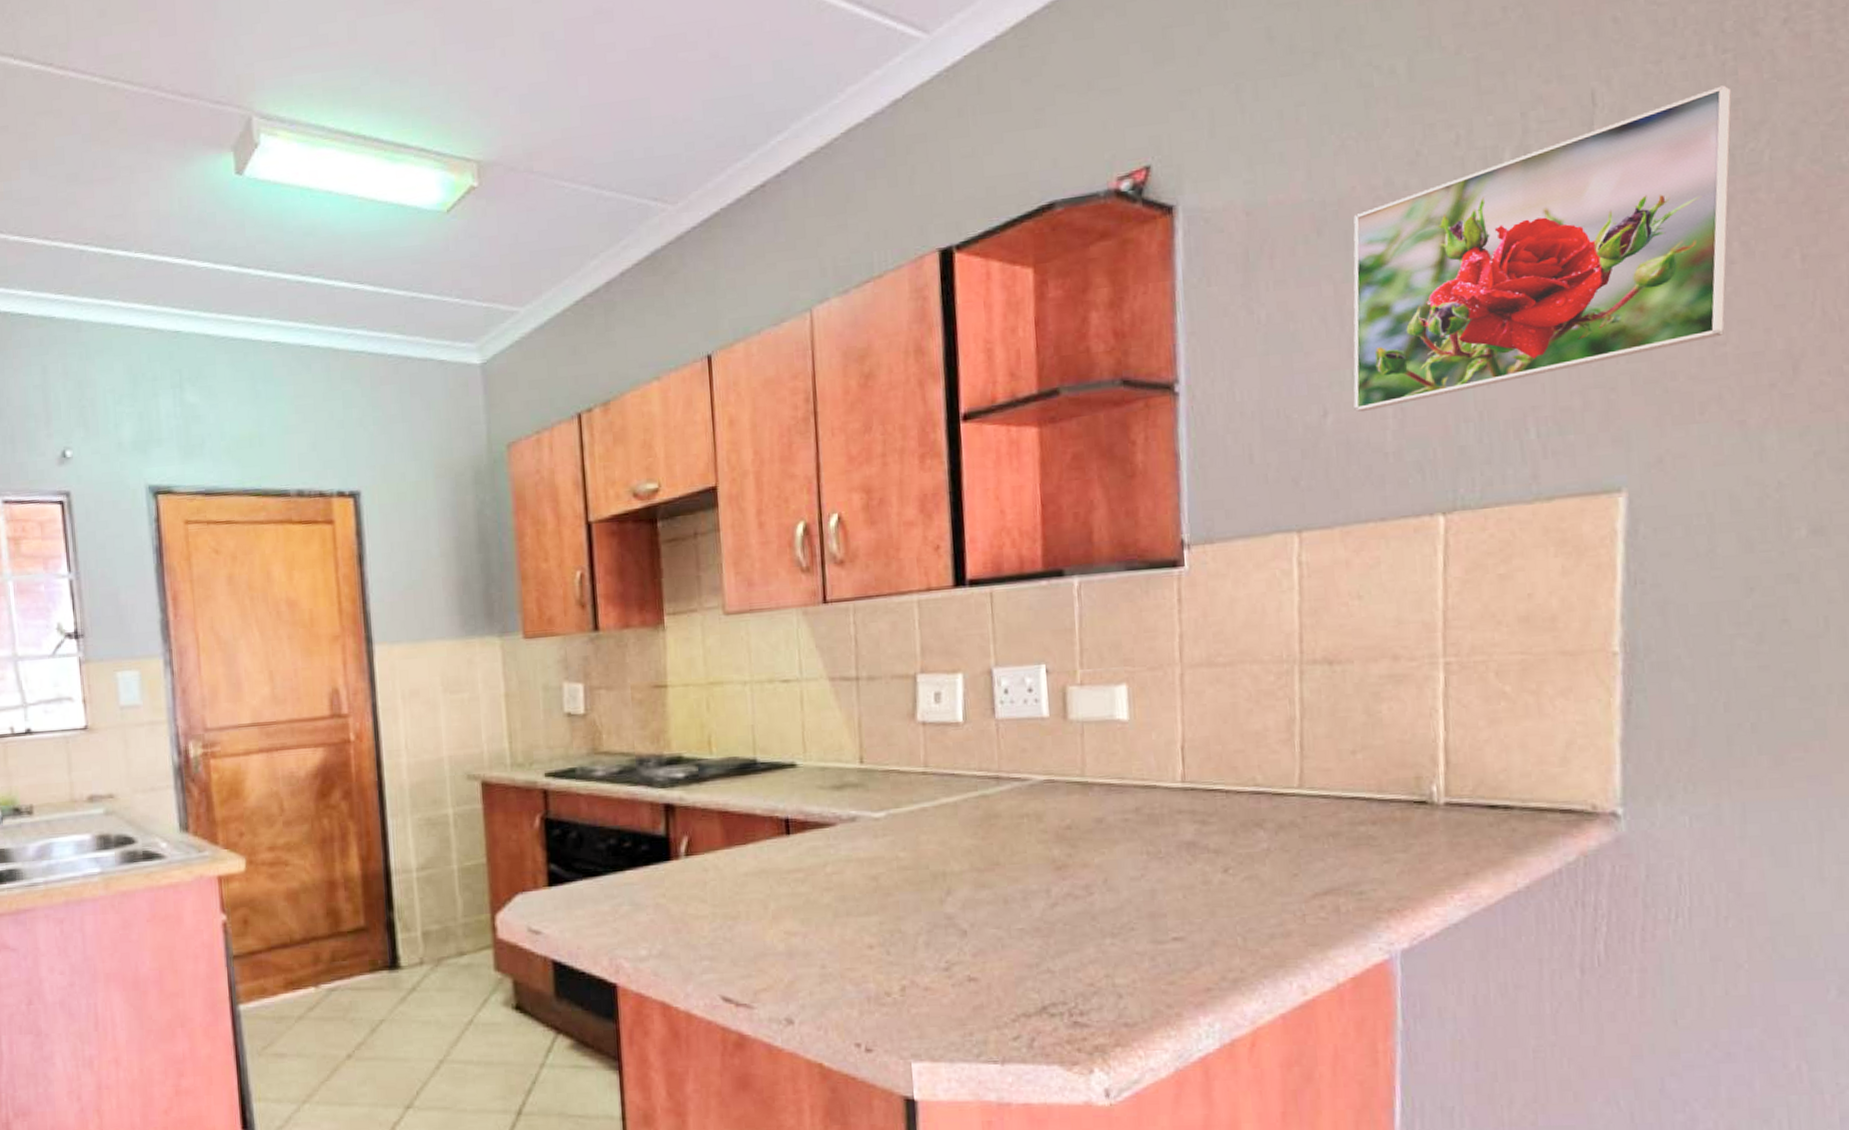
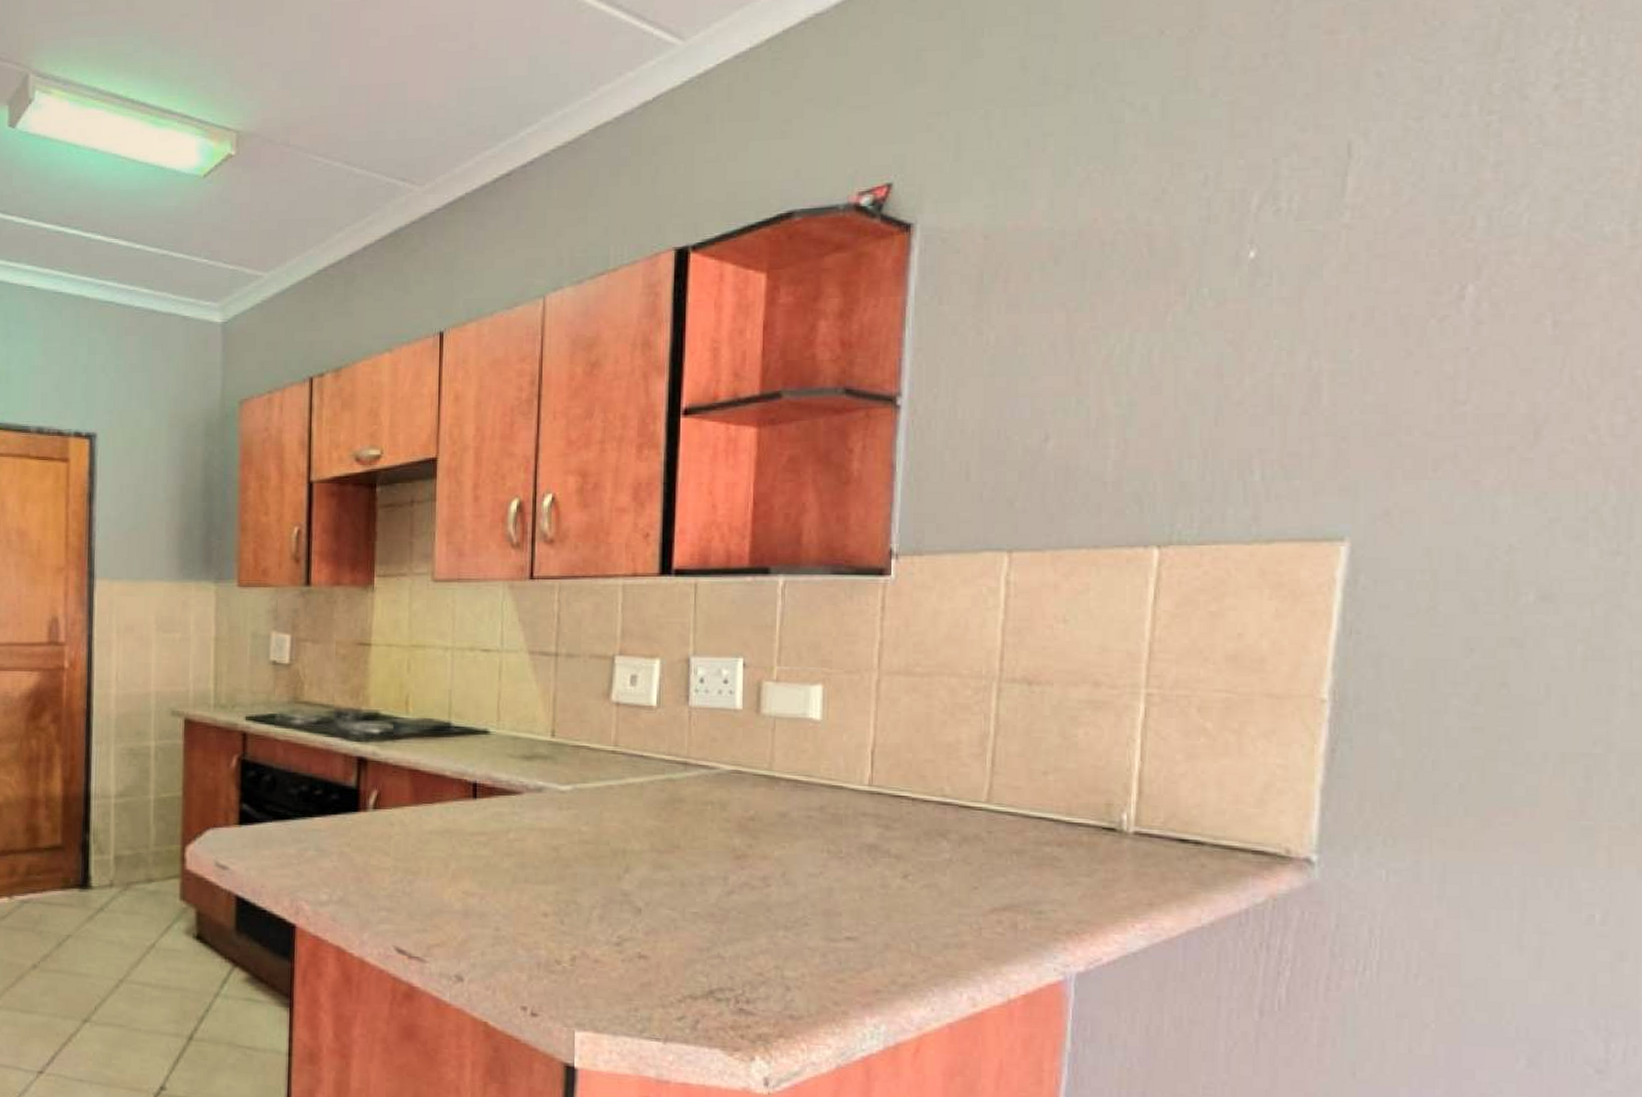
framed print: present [1353,85,1732,412] -> none [1076,146,1495,440]

